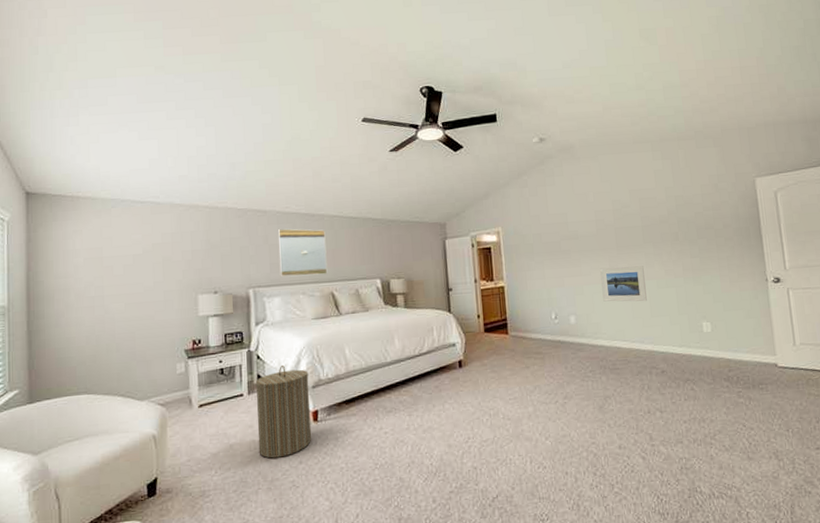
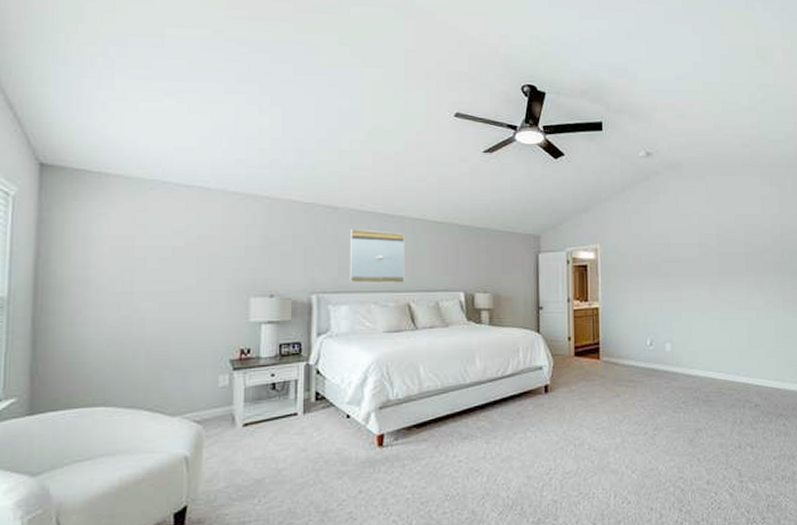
laundry hamper: present [256,364,312,459] -> none [312,381,376,487]
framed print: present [600,266,647,302] -> none [700,294,745,332]

